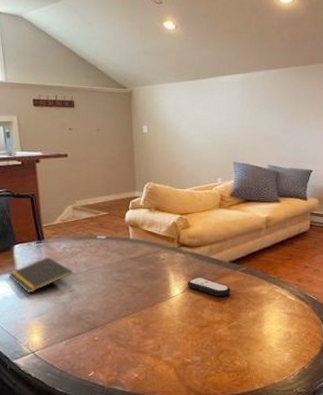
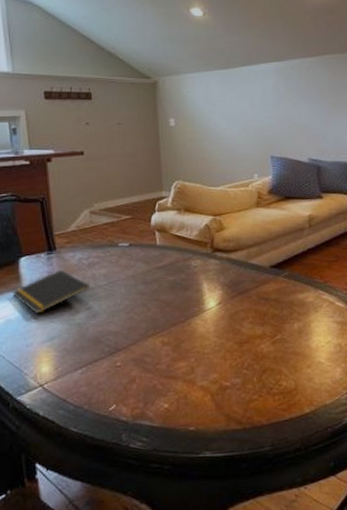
remote control: present [187,277,232,297] -> none [223,286,274,307]

